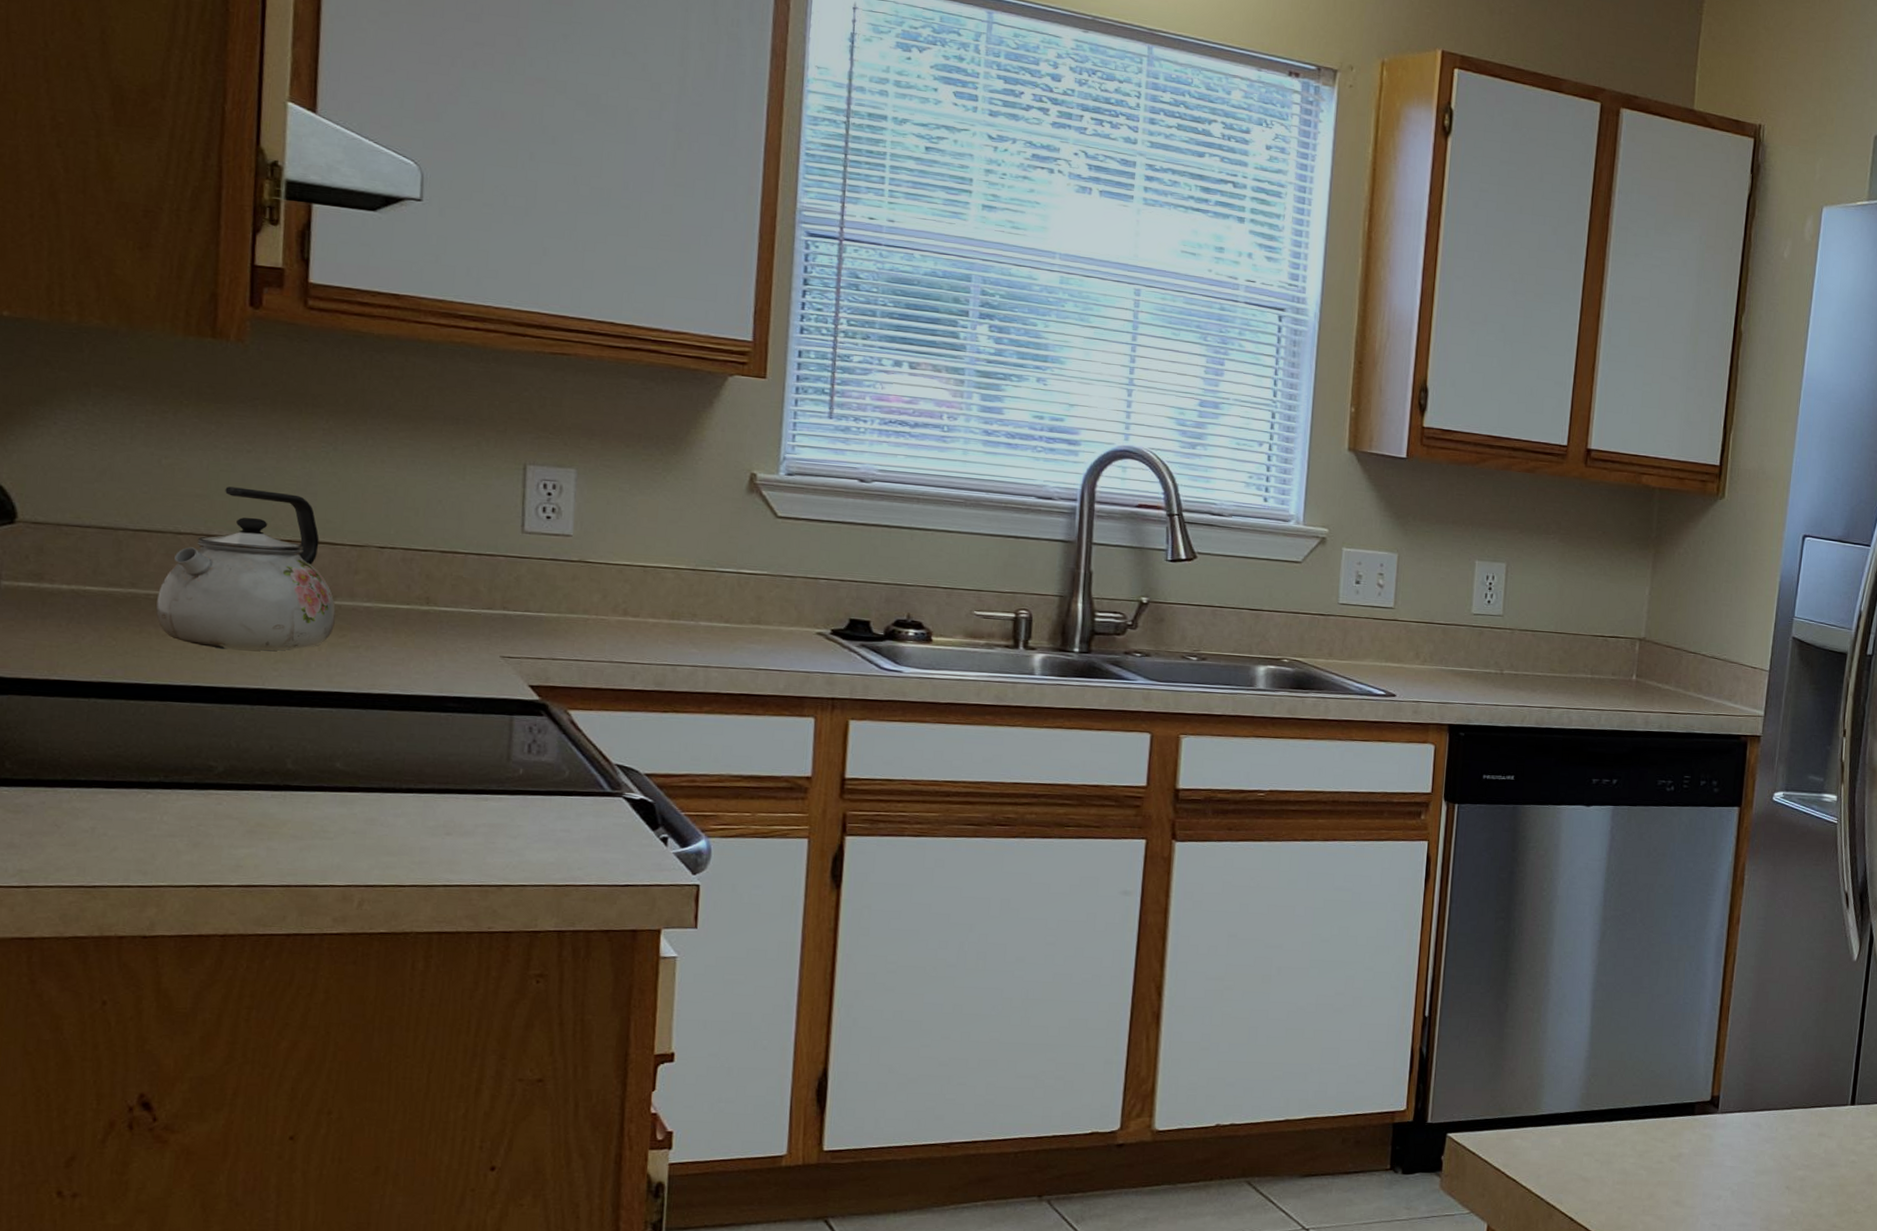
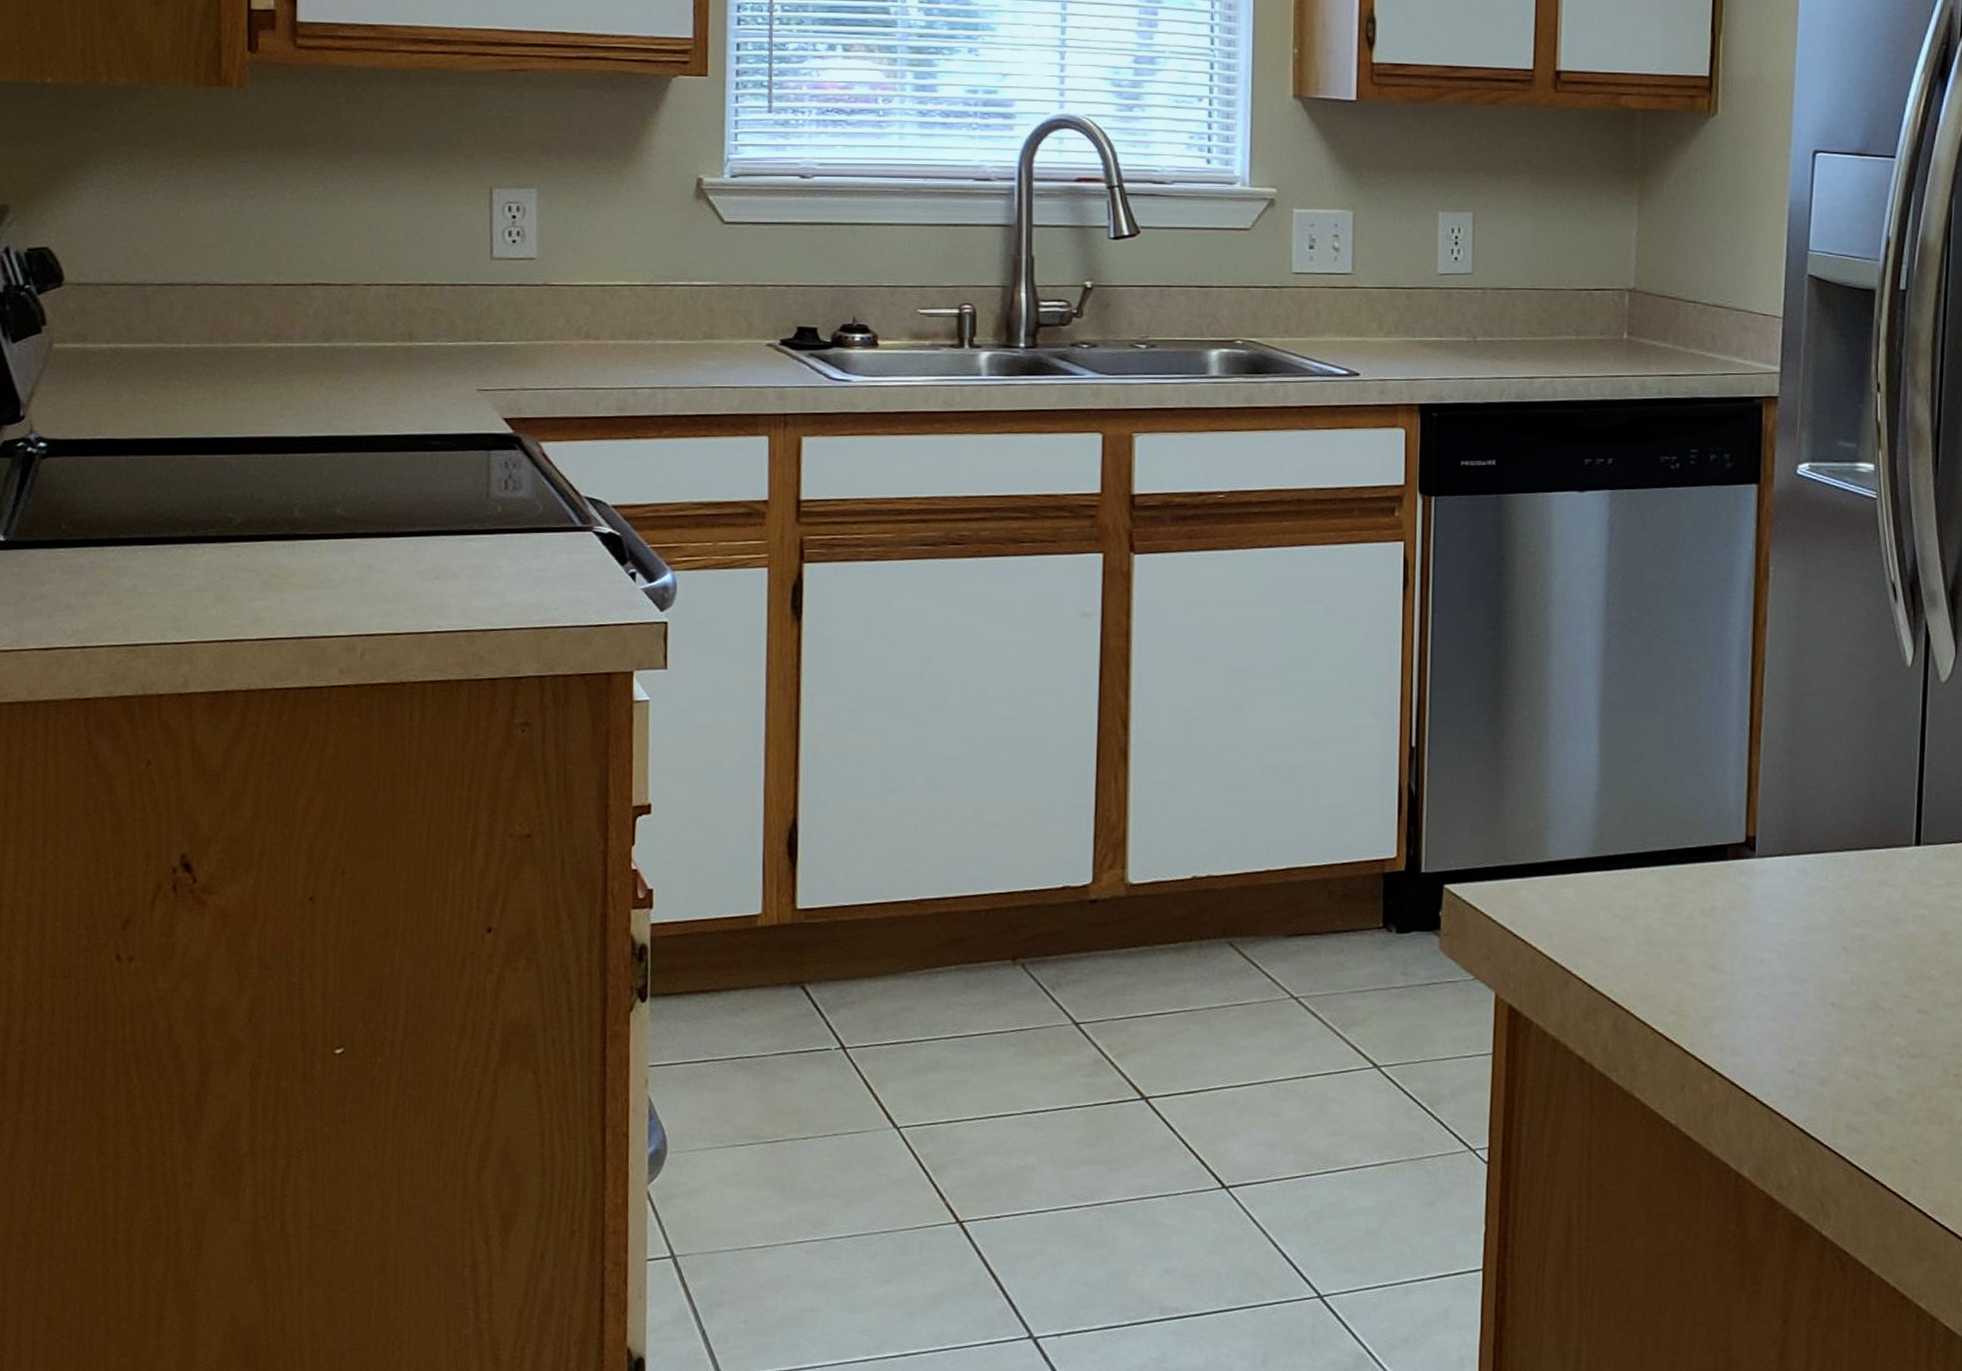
kettle: present [155,486,336,651] -> none [179,234,332,399]

